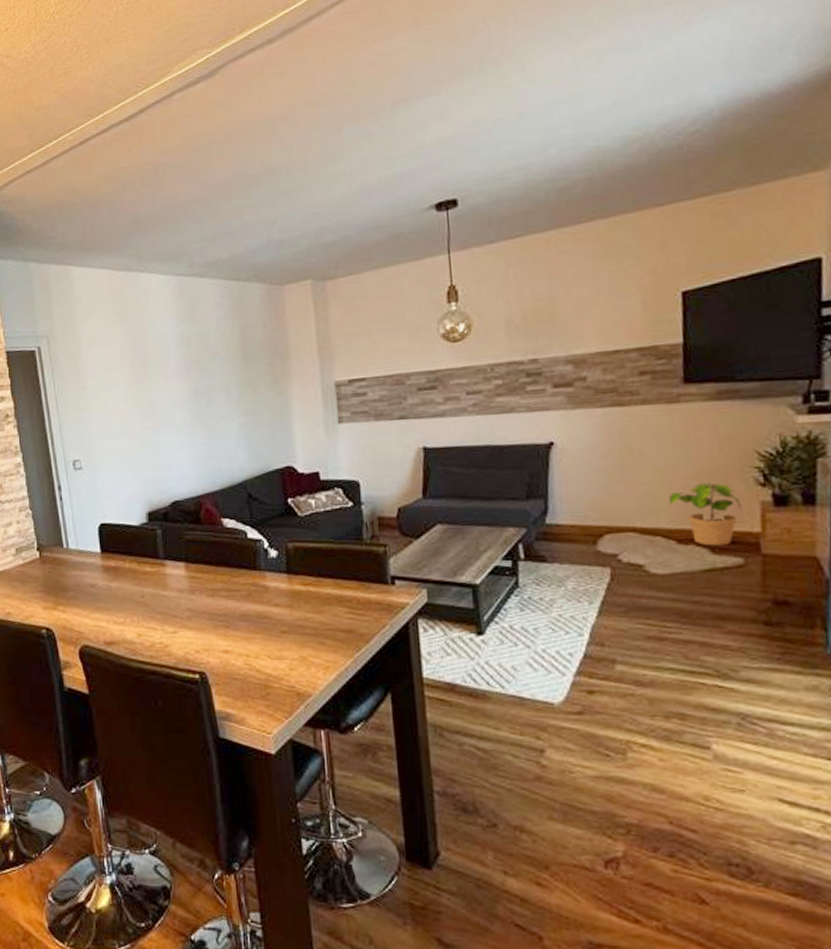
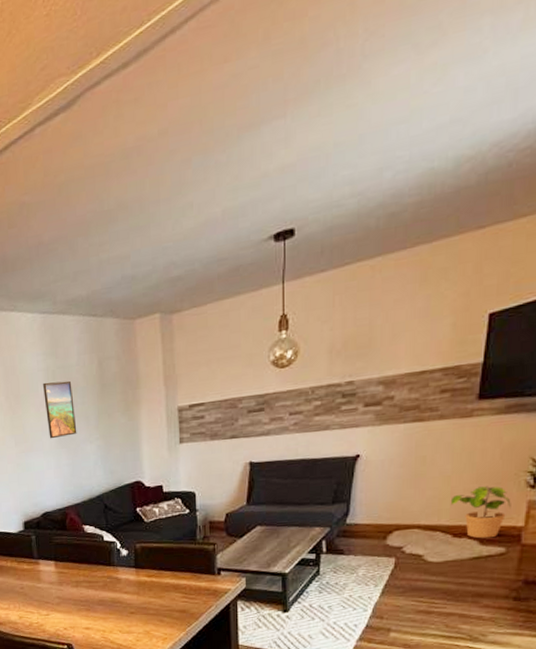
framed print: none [176,348,216,414] -> present [43,380,77,439]

